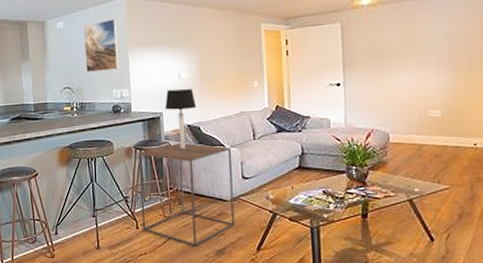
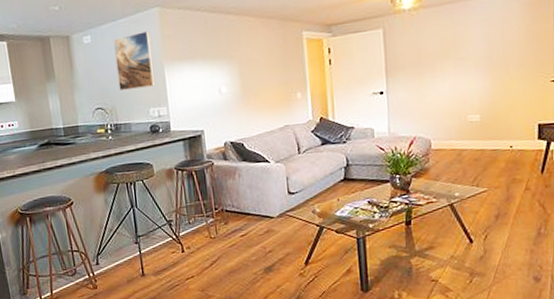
side table: present [139,143,235,247] -> none [180,161,283,266]
table lamp: present [165,88,196,149] -> none [206,103,239,168]

